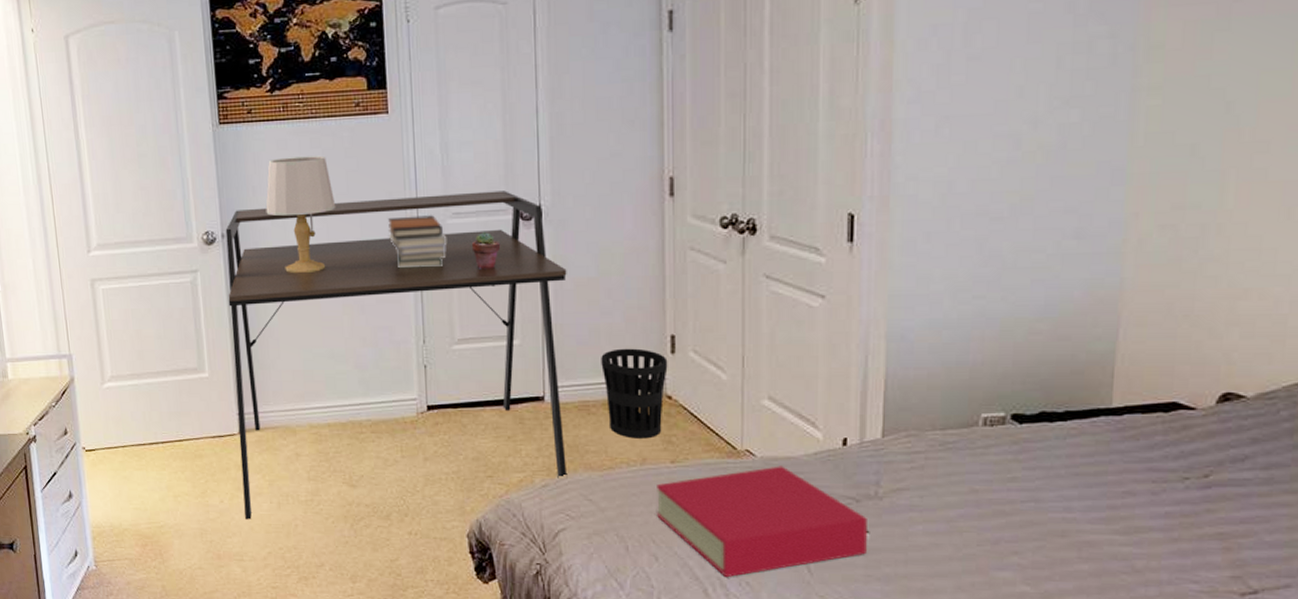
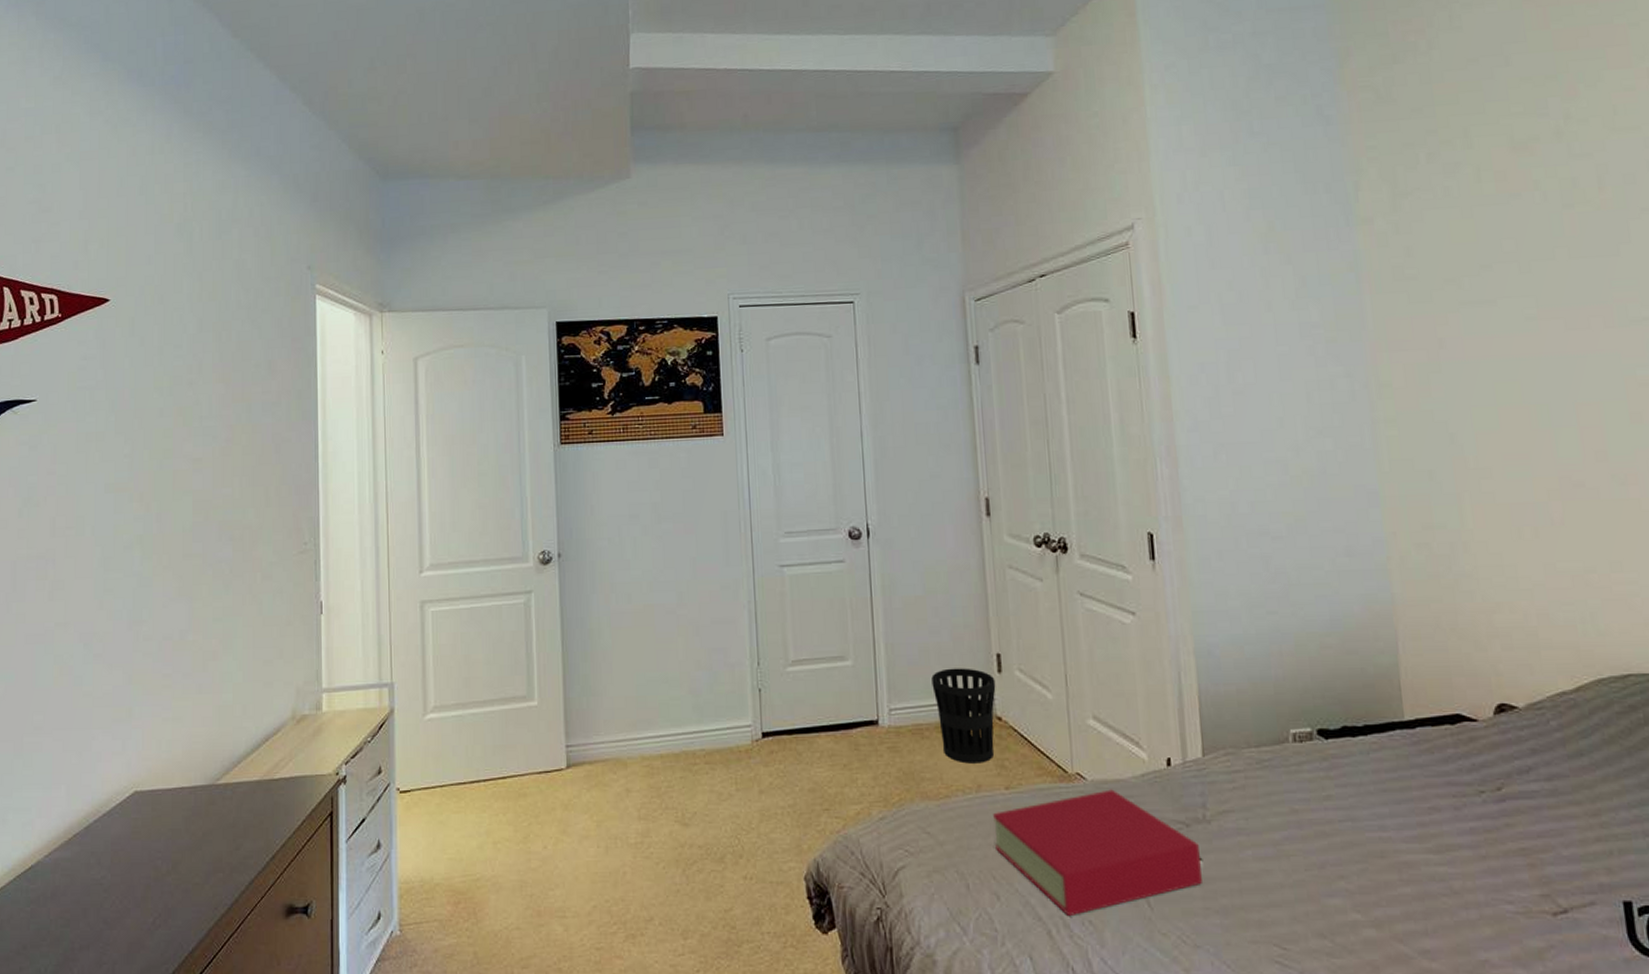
desk: present [225,190,568,520] -> none [562,510,905,868]
table lamp: present [266,155,336,274] -> none [603,475,673,594]
book stack: present [387,215,447,269] -> none [722,534,780,588]
potted succulent: present [471,232,501,270] -> none [803,551,832,589]

